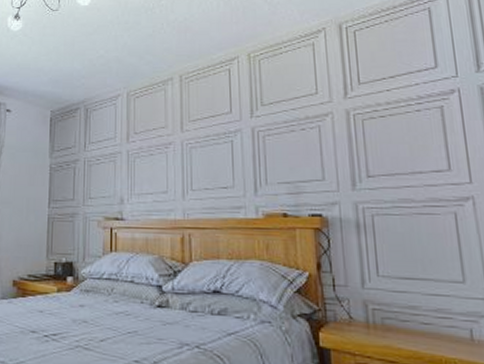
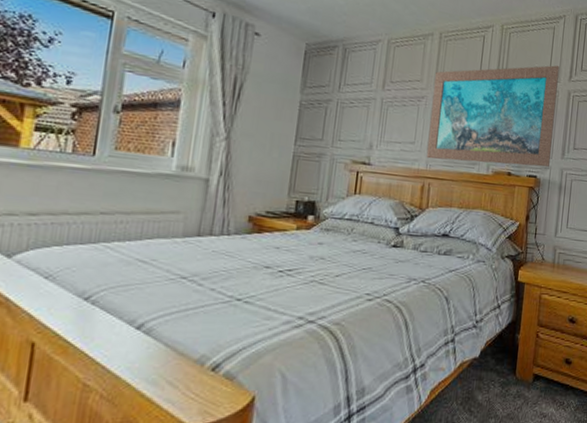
wall art: none [181,84,337,207] -> present [426,65,559,167]

